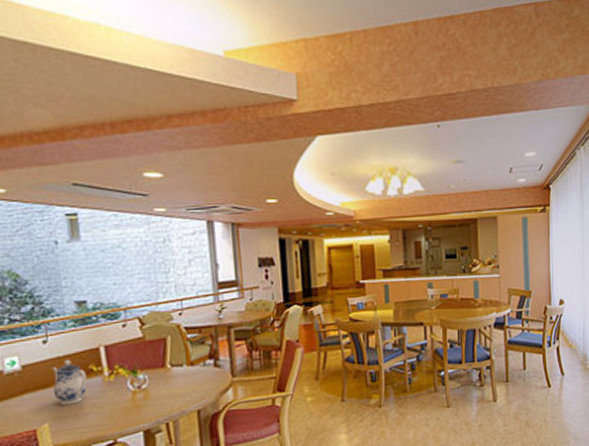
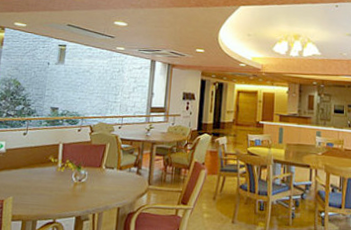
teapot: present [52,360,87,405] -> none [21,150,46,185]

